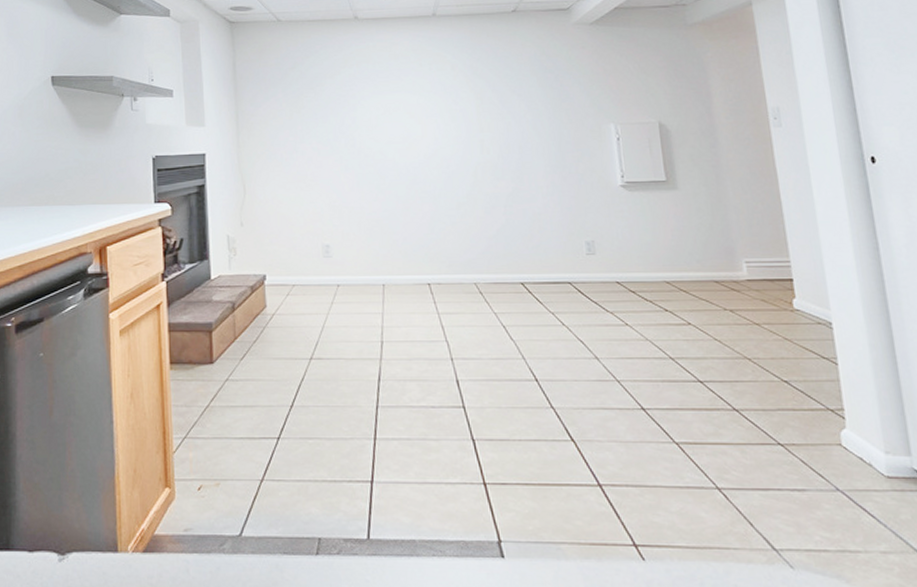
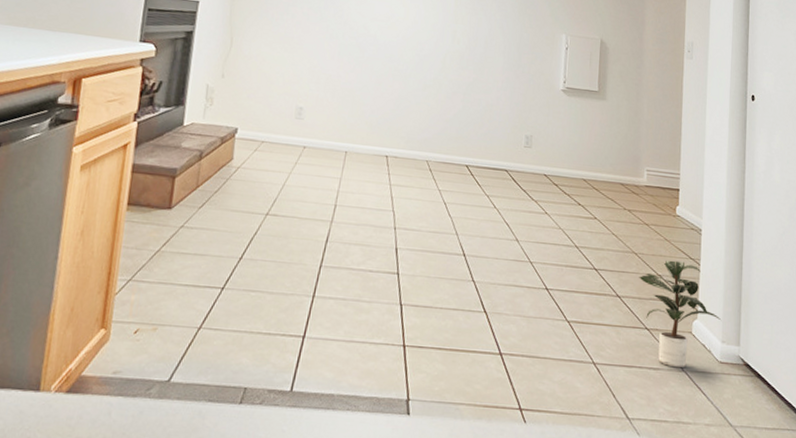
potted plant: none [758,362,880,488] -> present [639,260,722,368]

